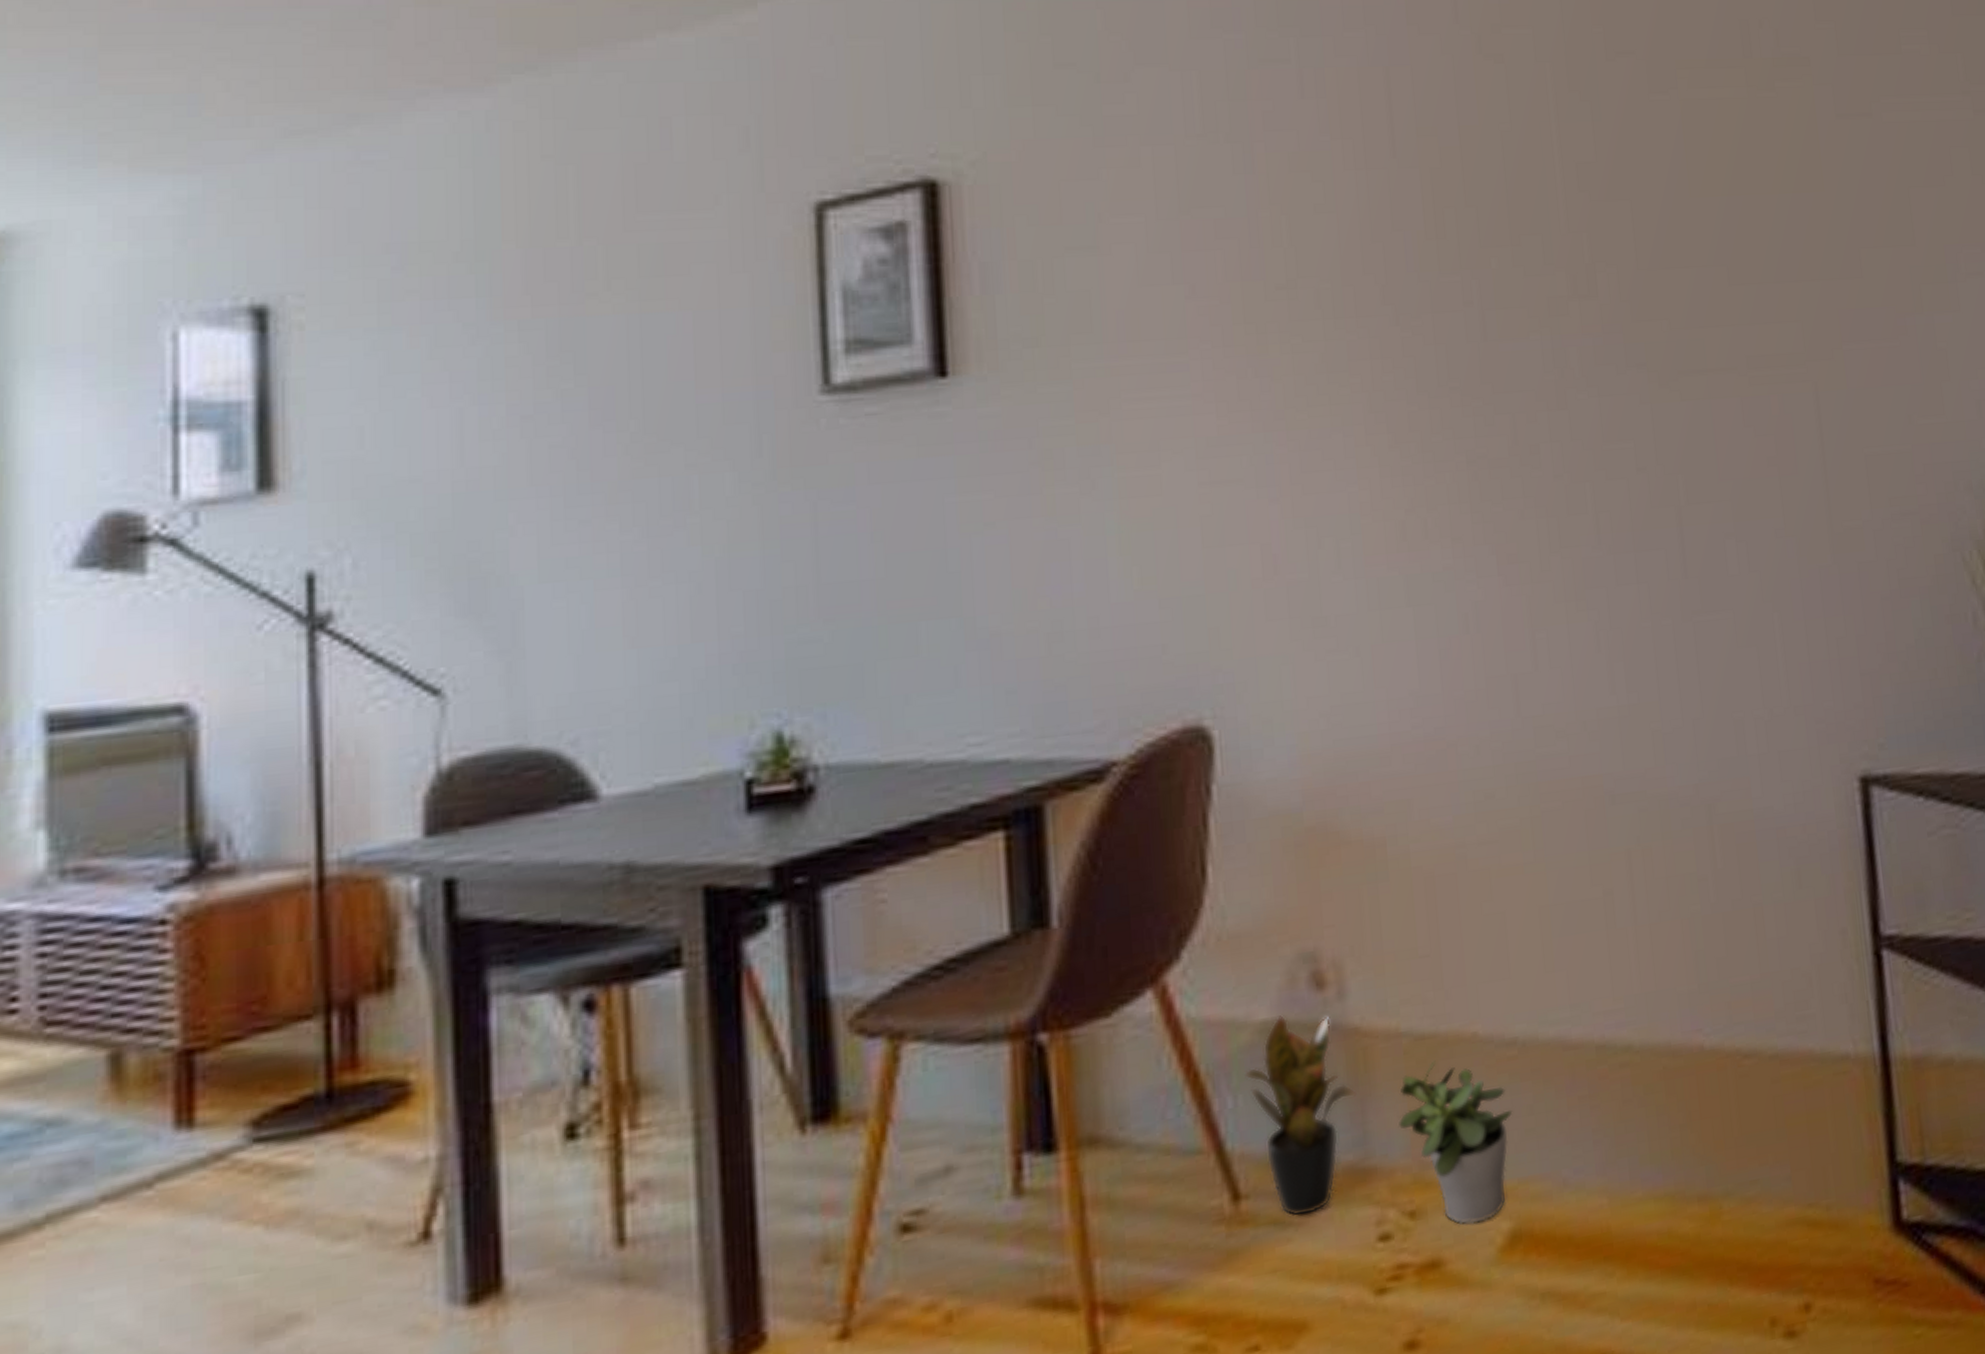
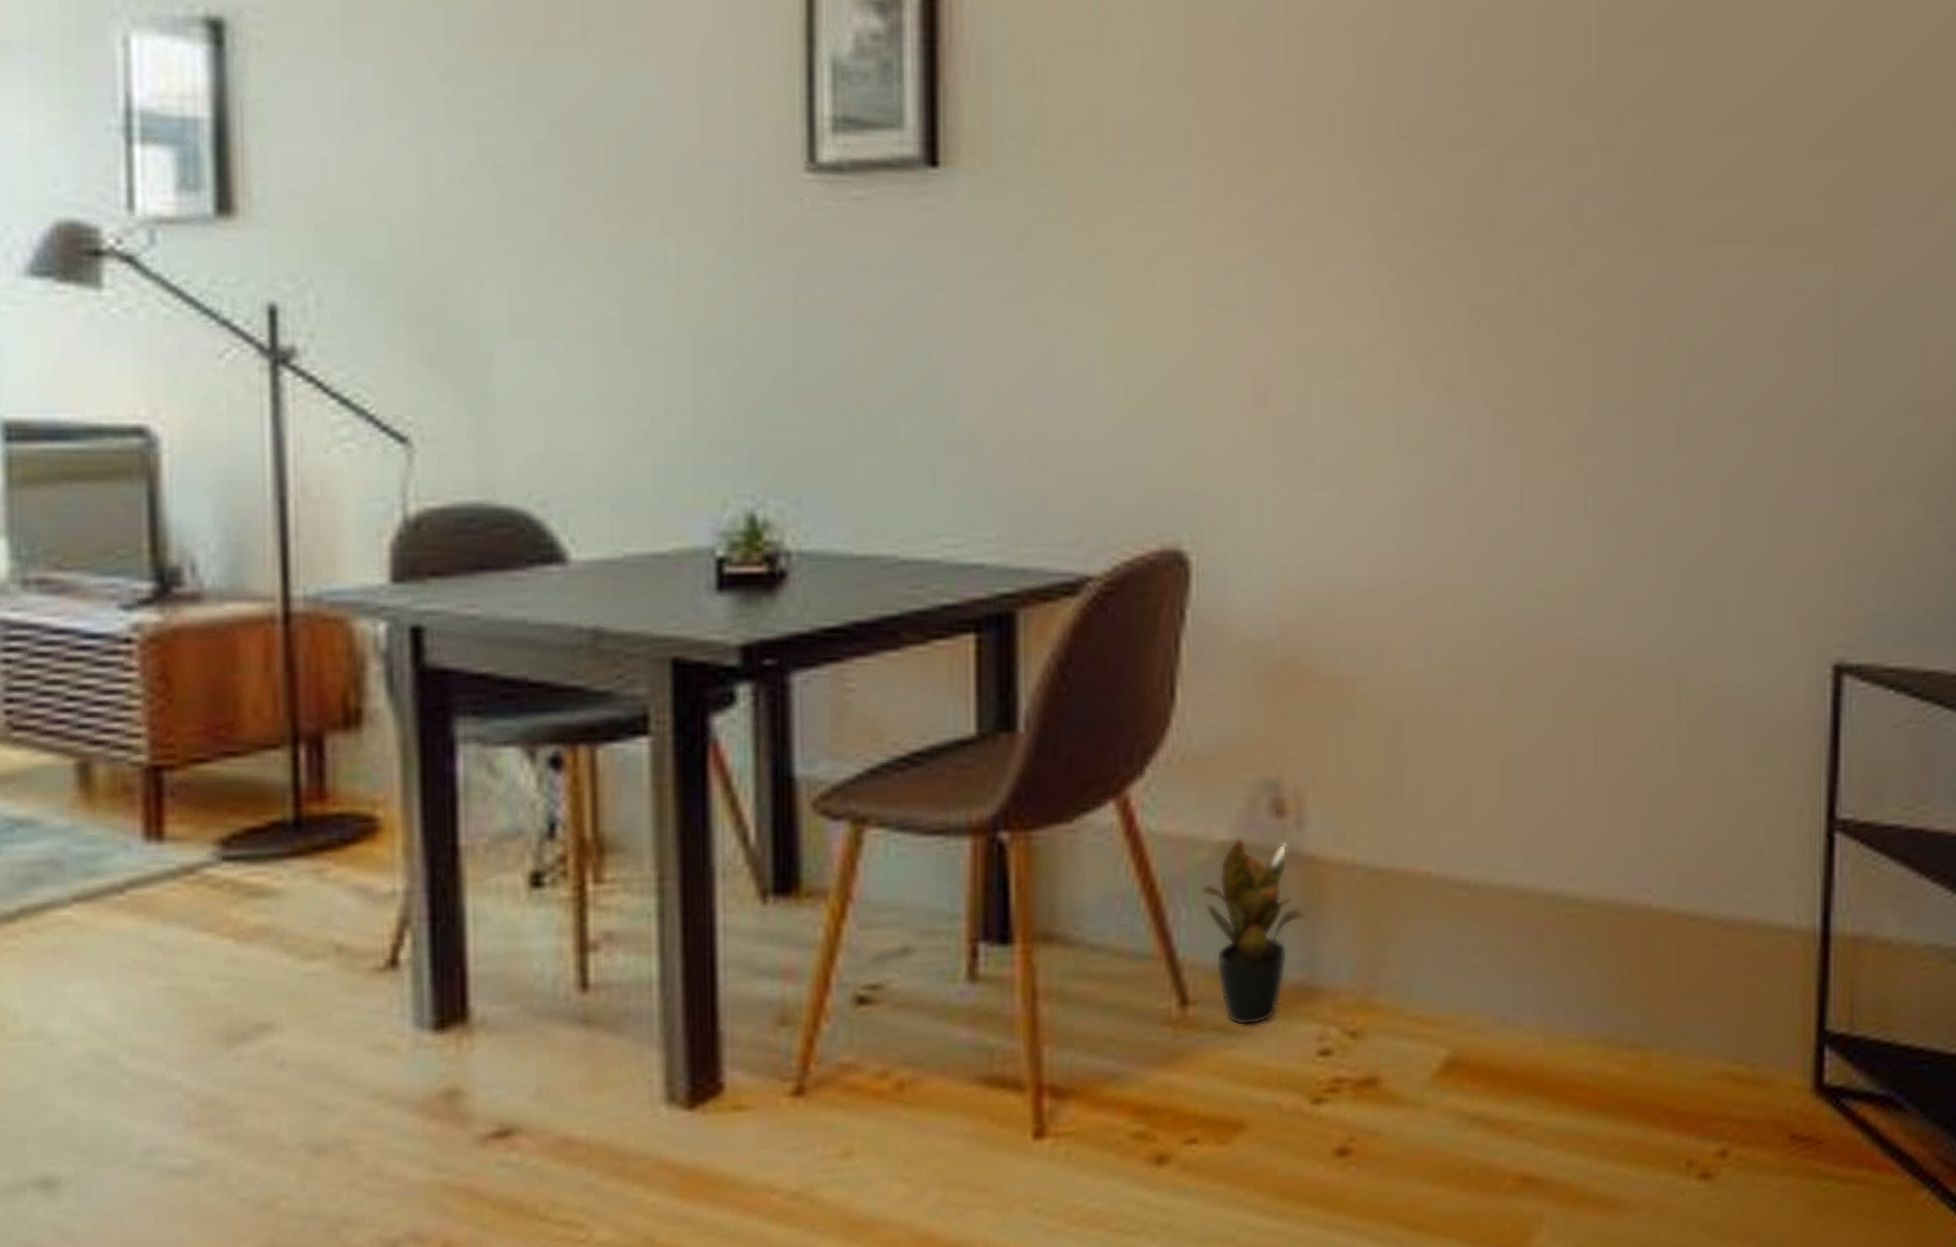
potted plant: present [1399,1060,1513,1225] -> none [1347,894,1459,1048]

